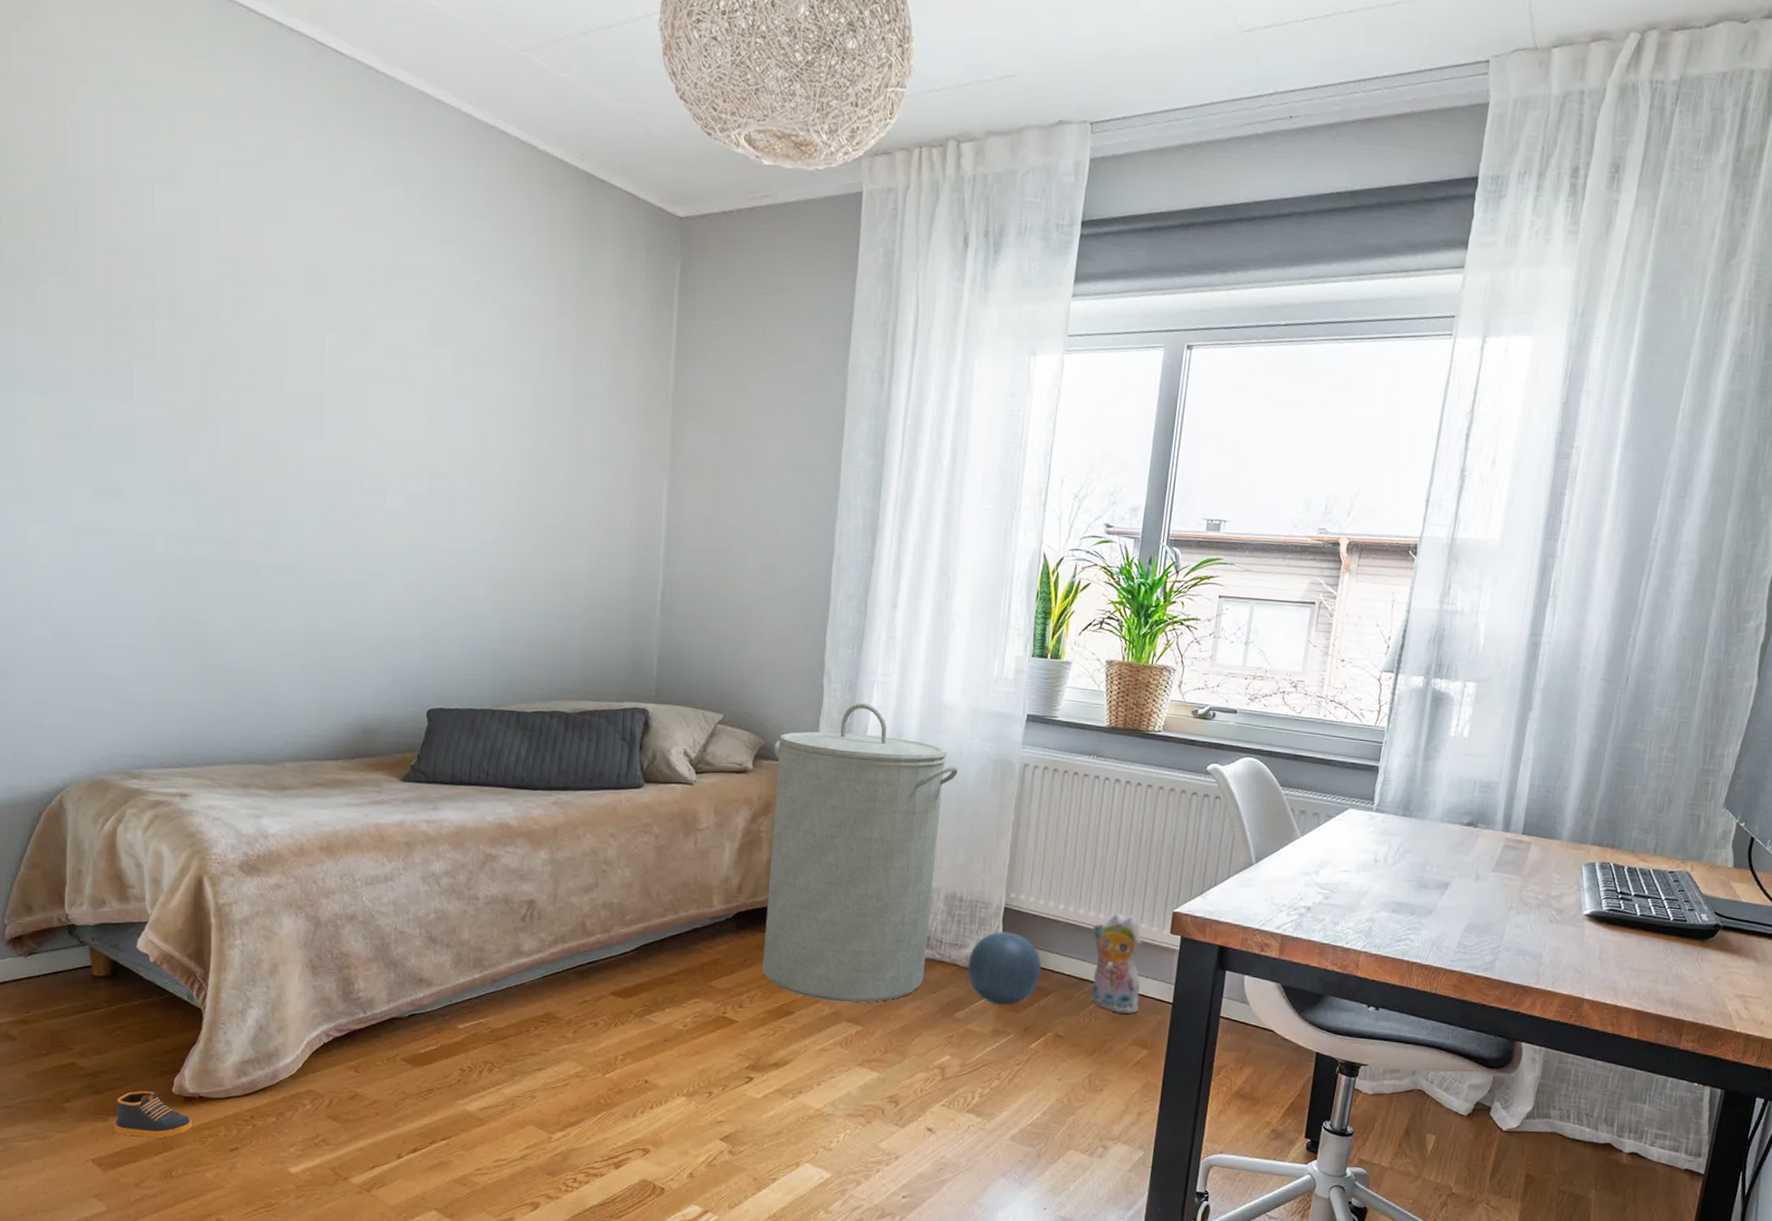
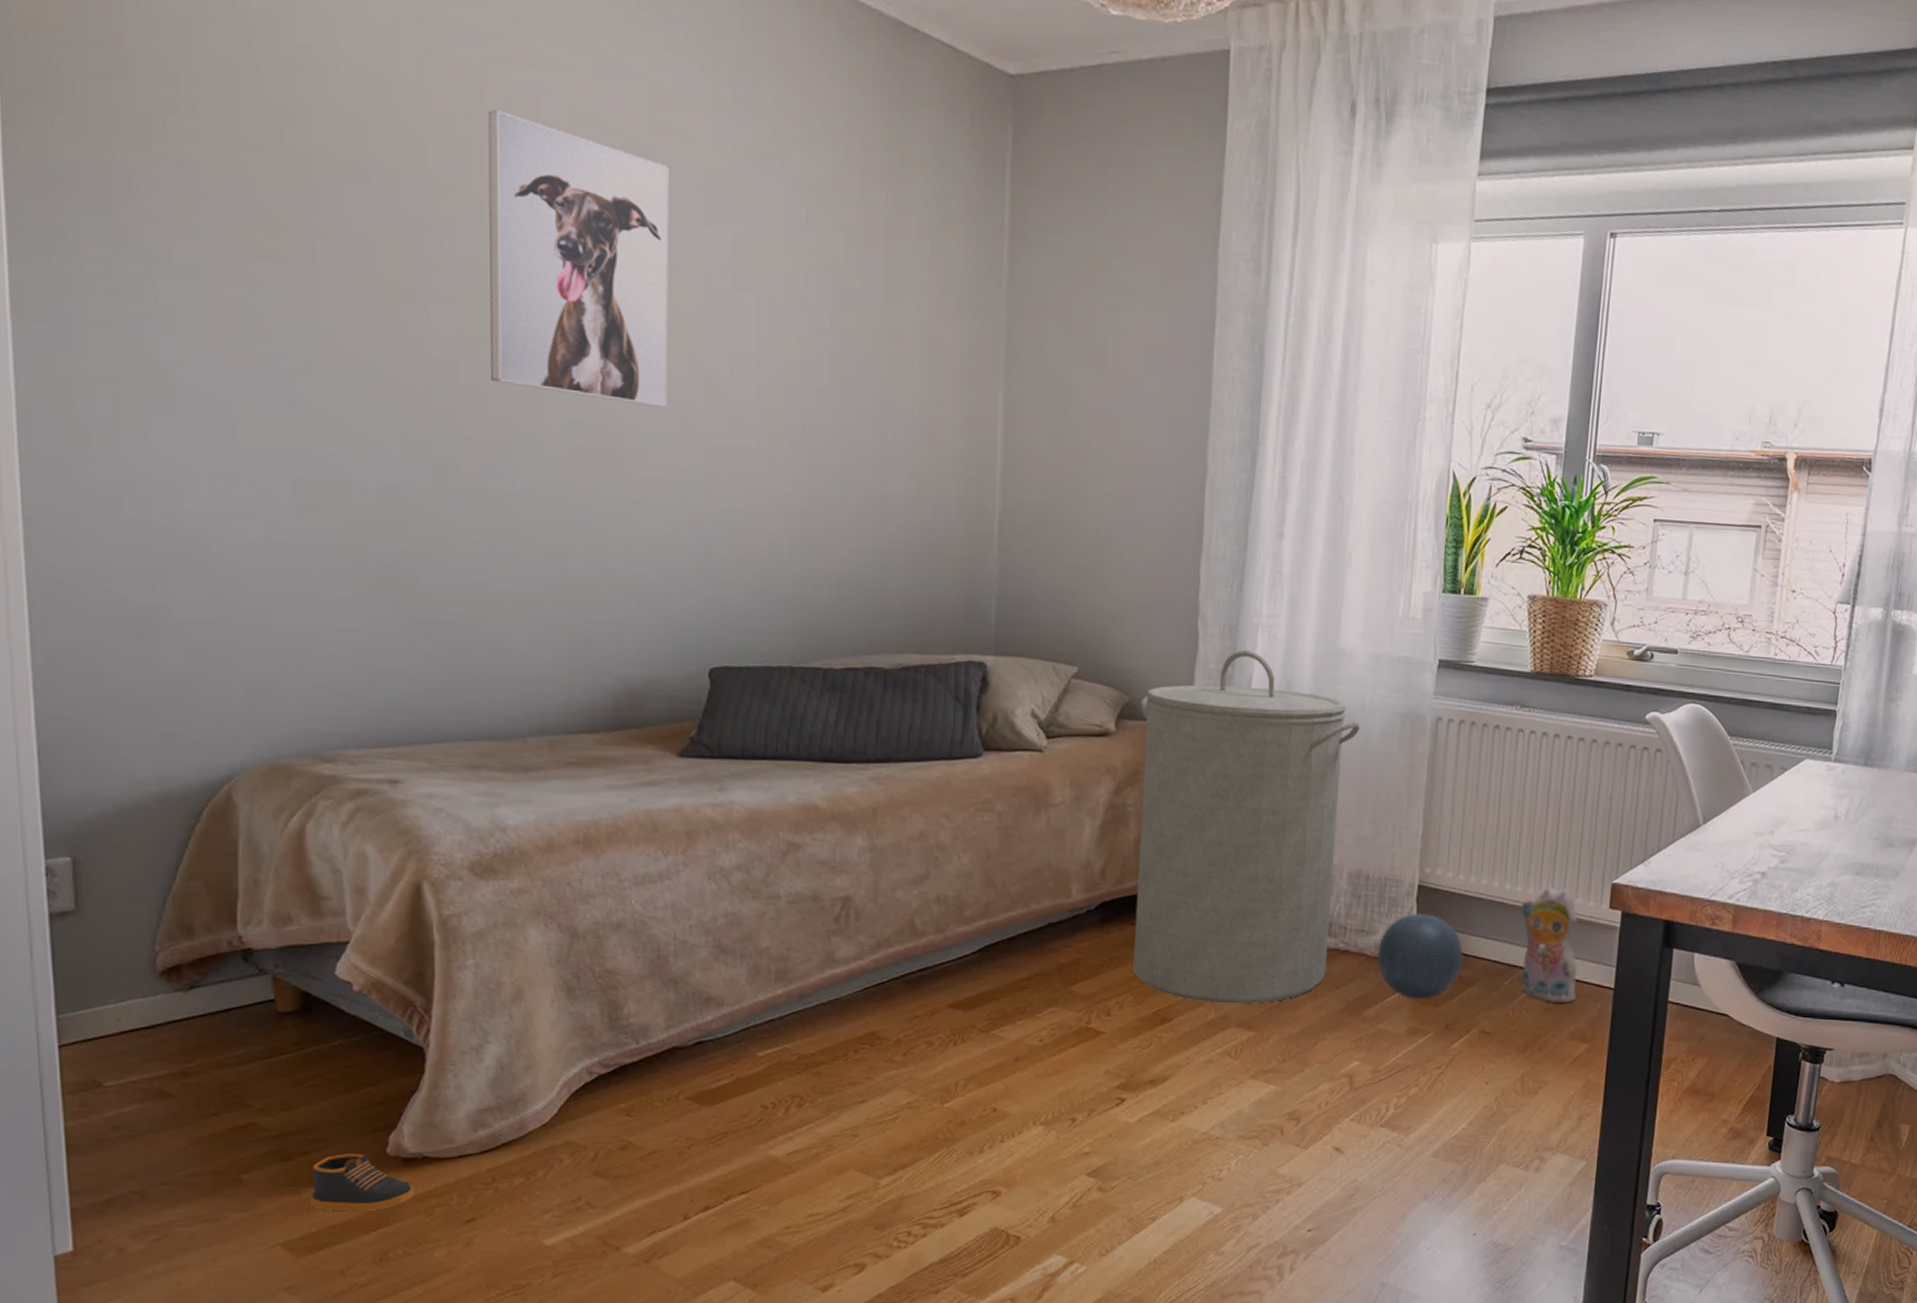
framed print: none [264,254,405,495] -> present [488,110,669,407]

